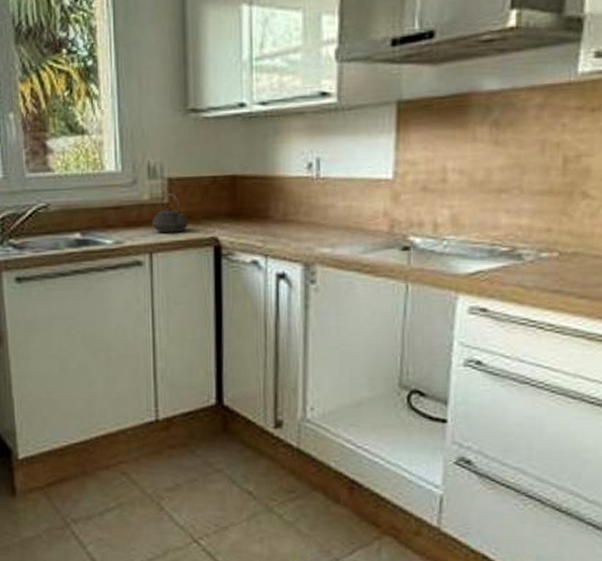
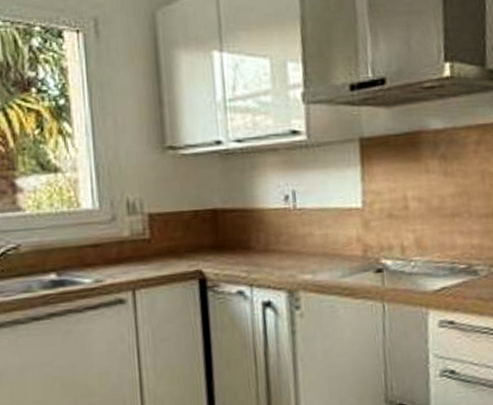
teapot: present [151,192,189,233] -> none [133,228,172,269]

